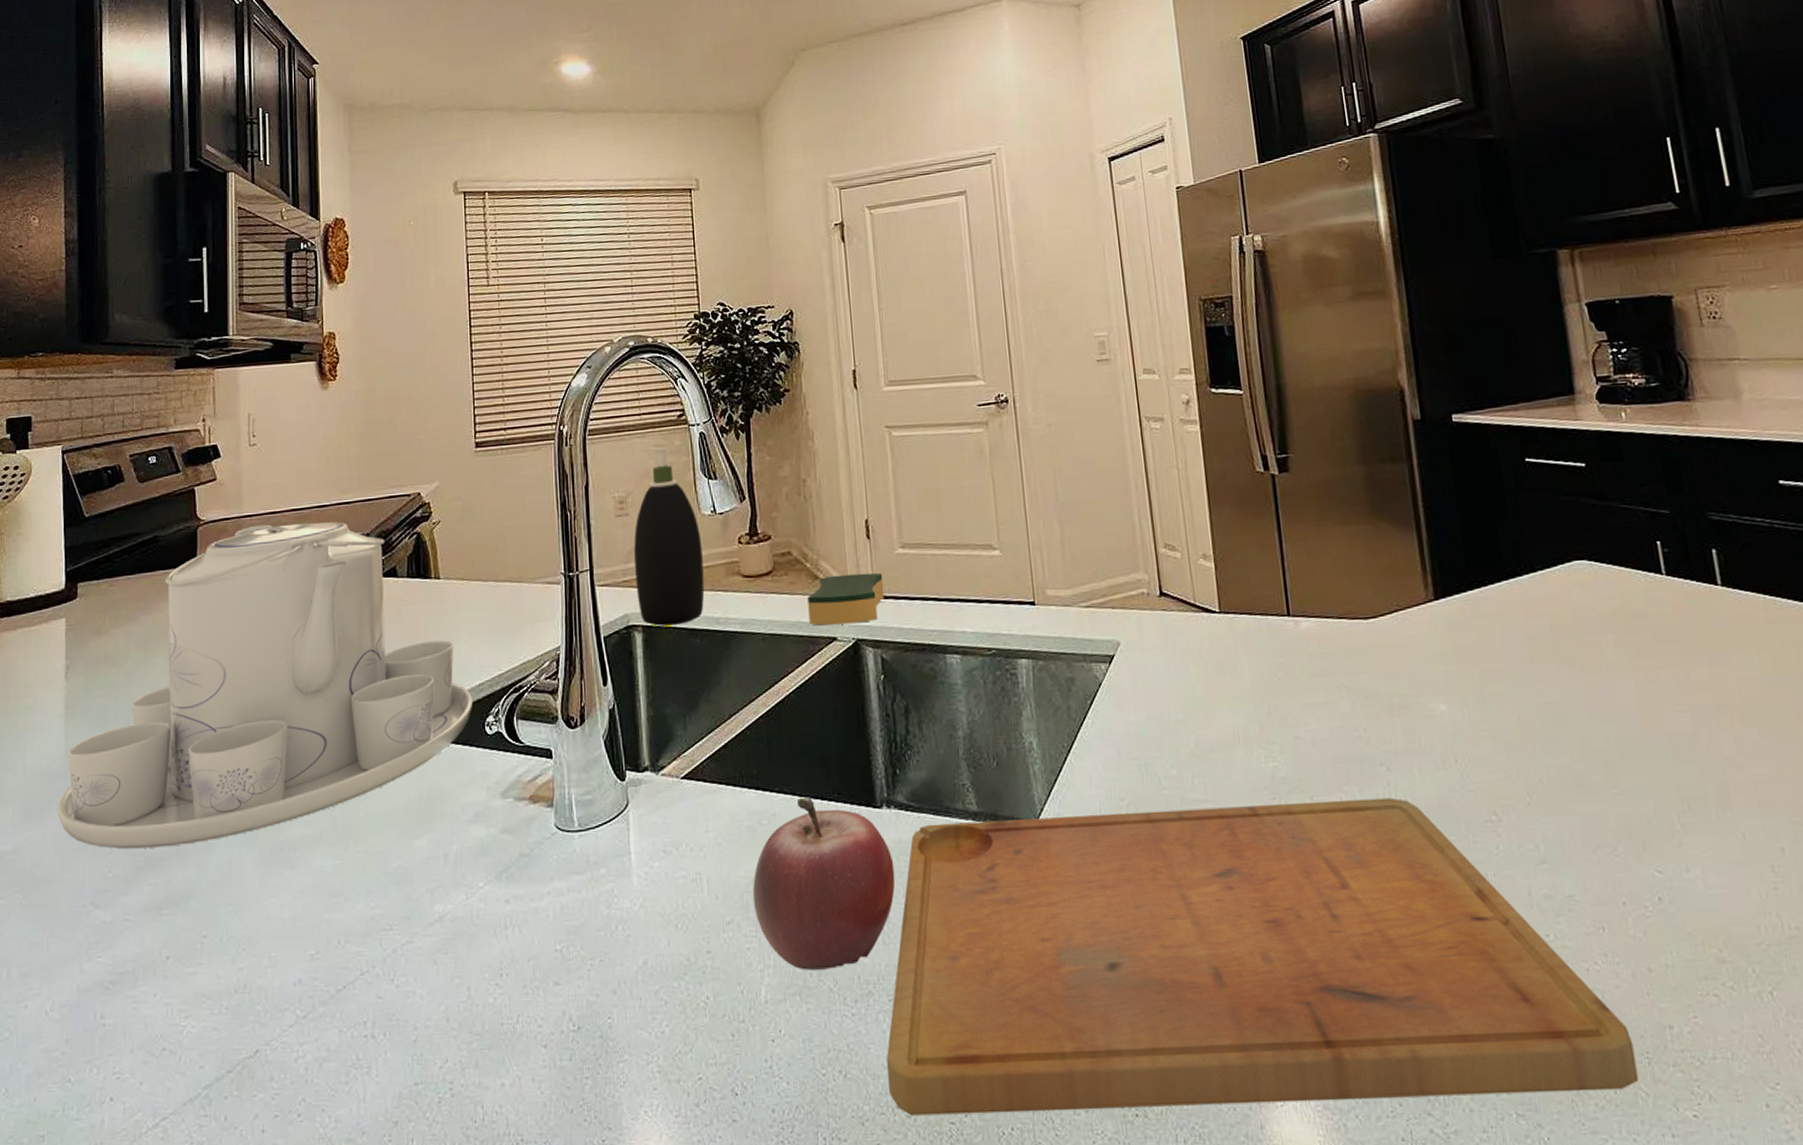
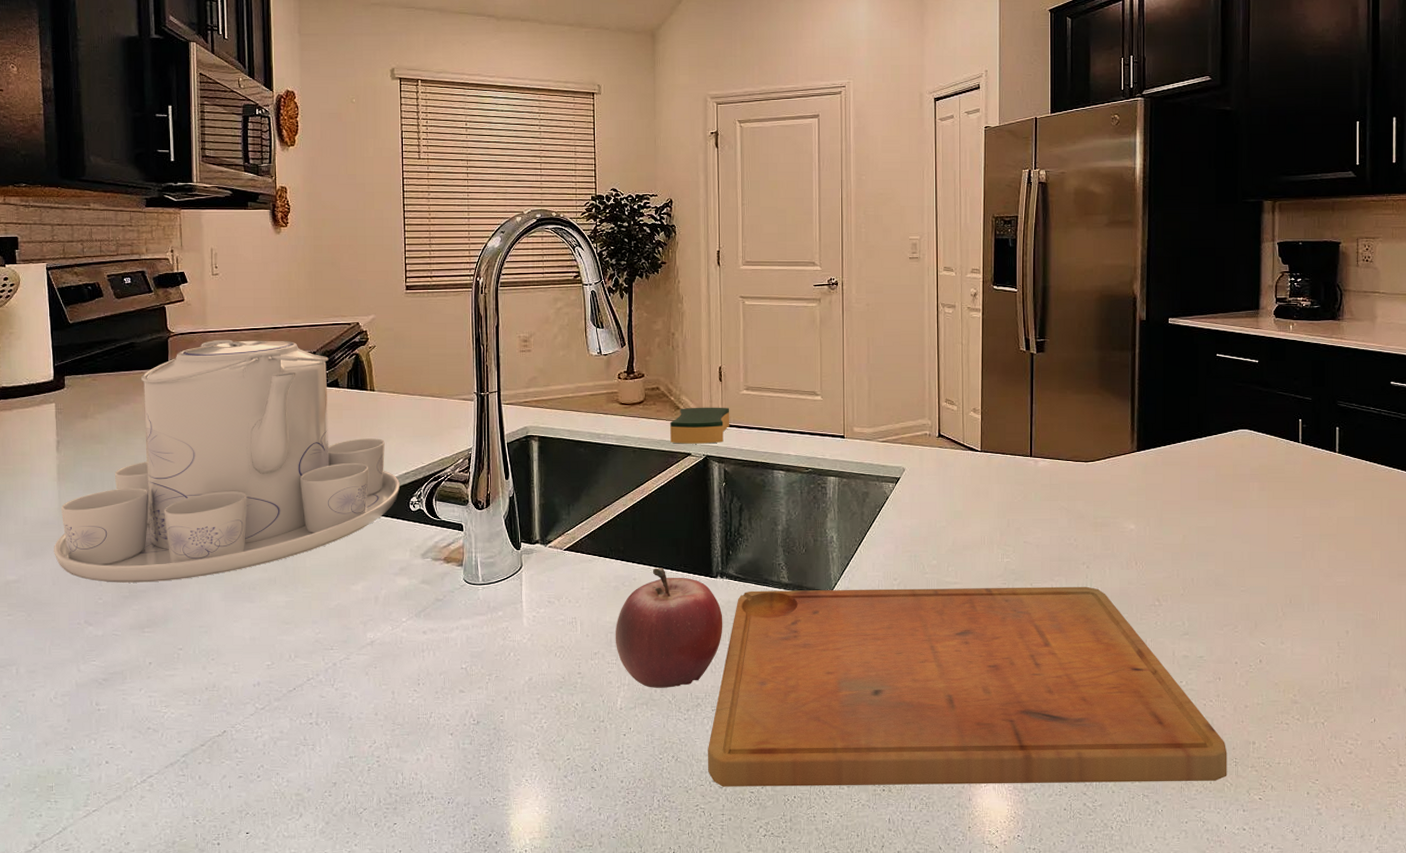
soap dispenser: present [634,446,705,626] -> none [534,300,589,437]

